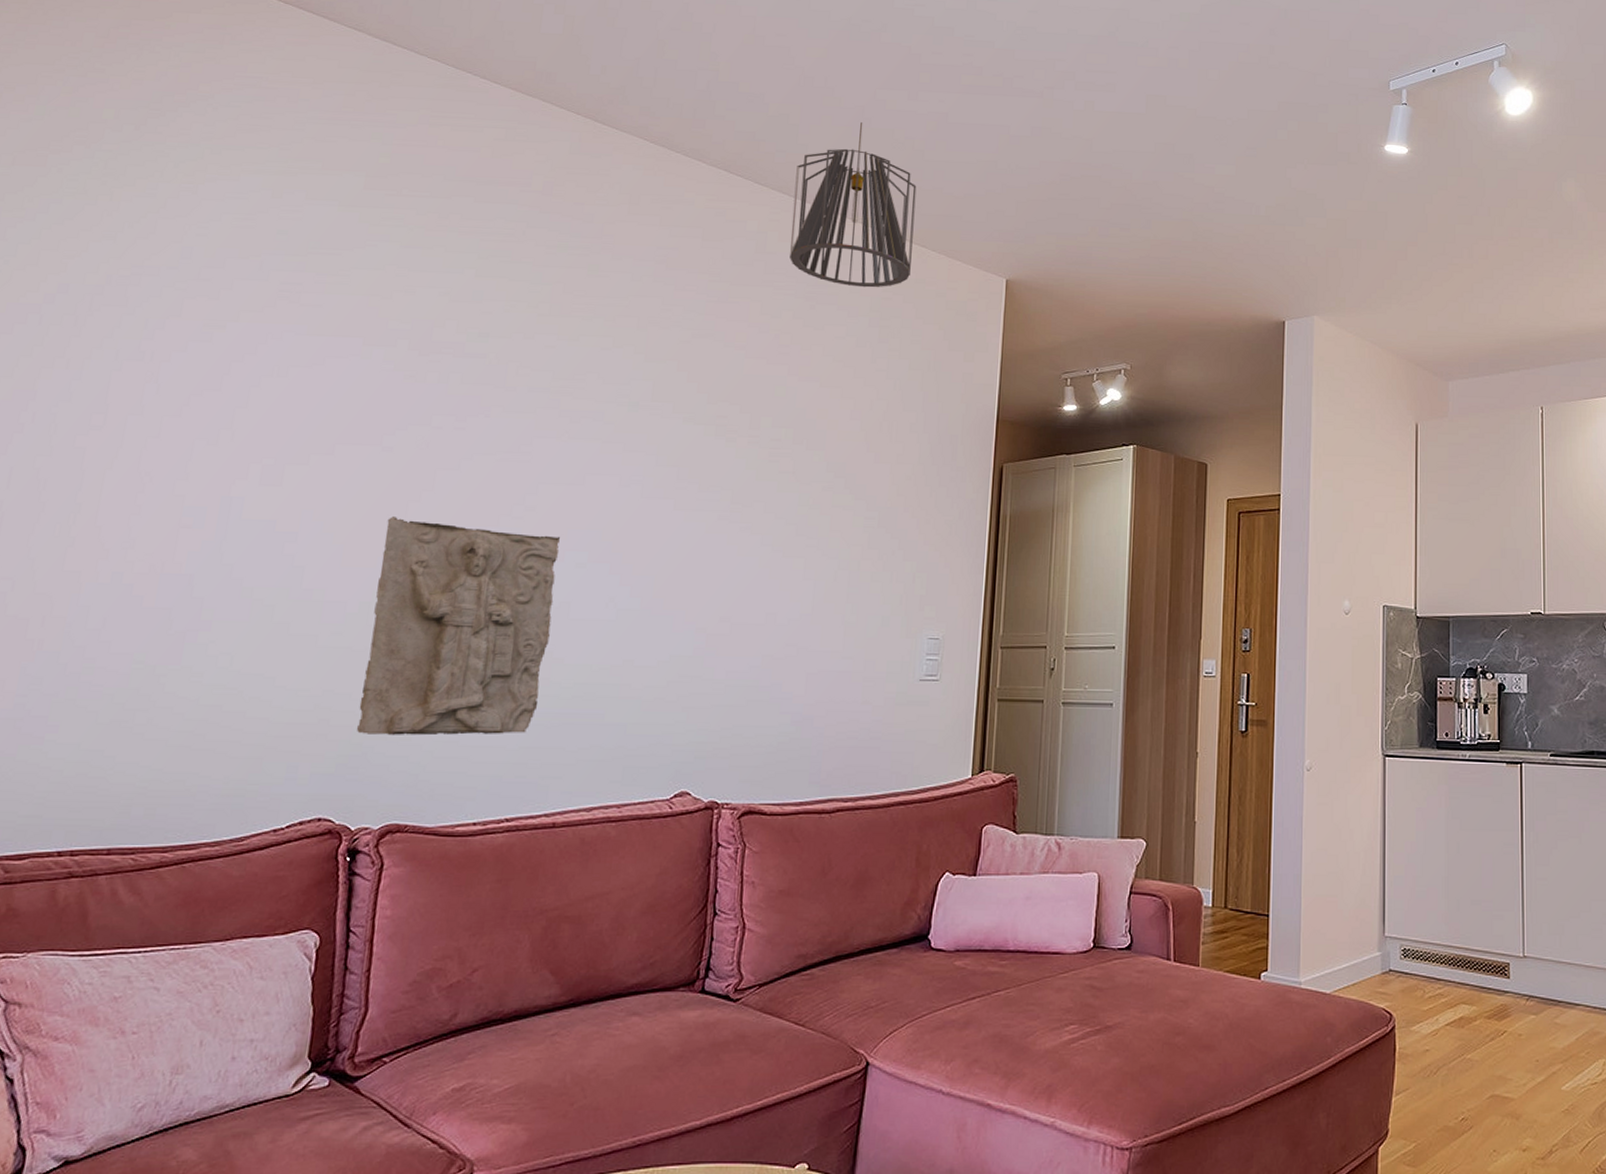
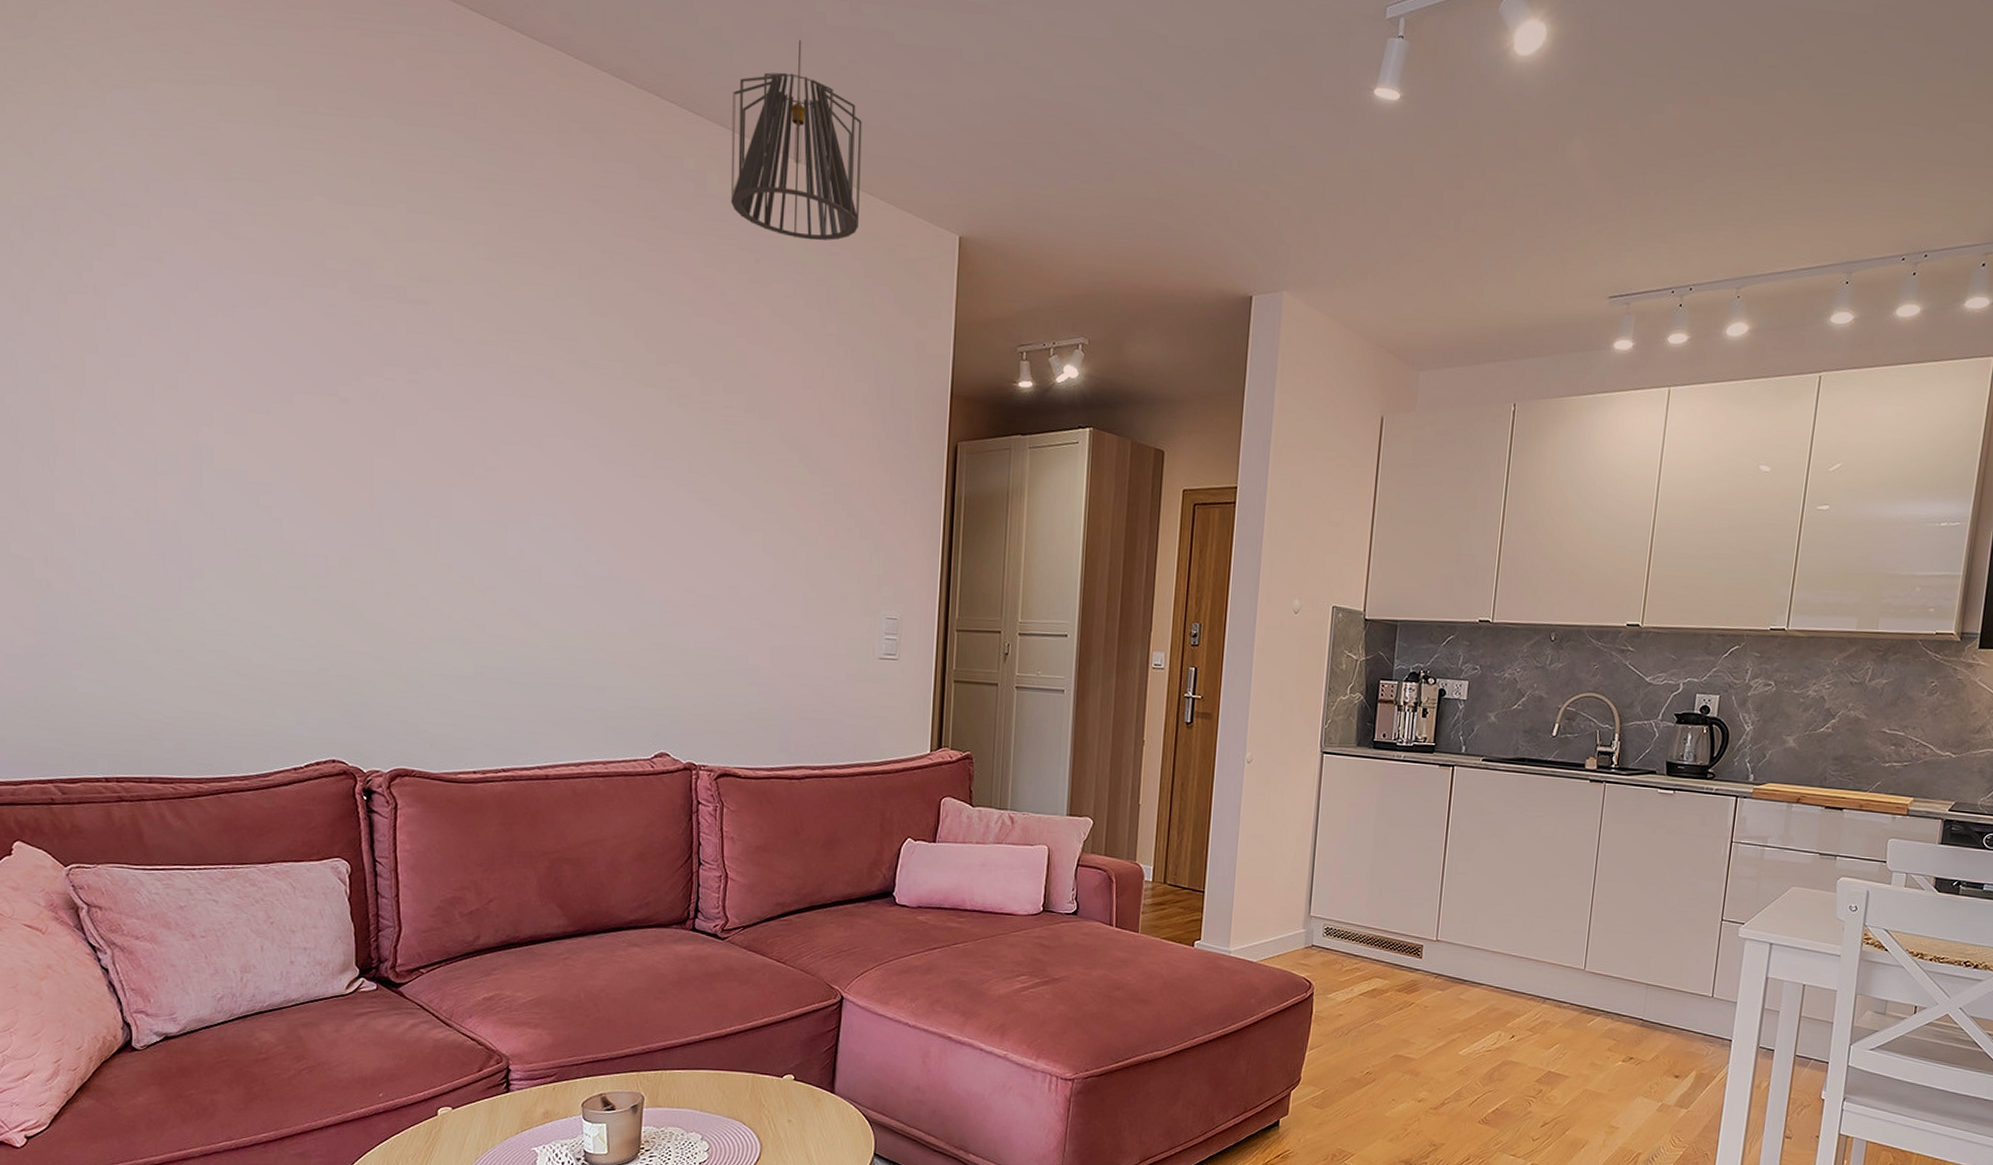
stone relief: present [356,515,560,736] -> none [354,470,525,691]

